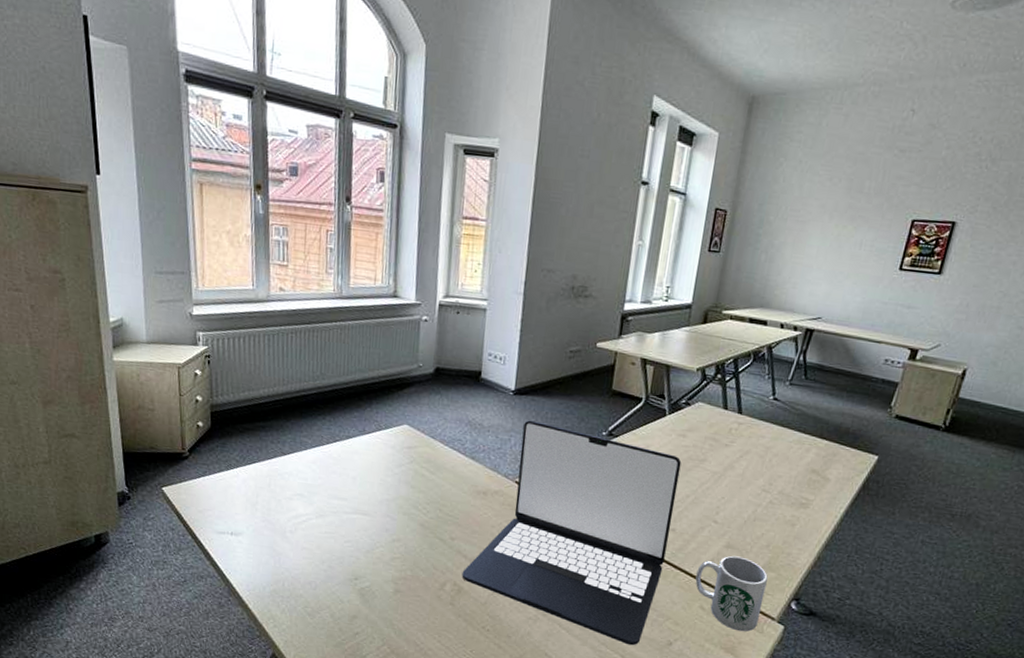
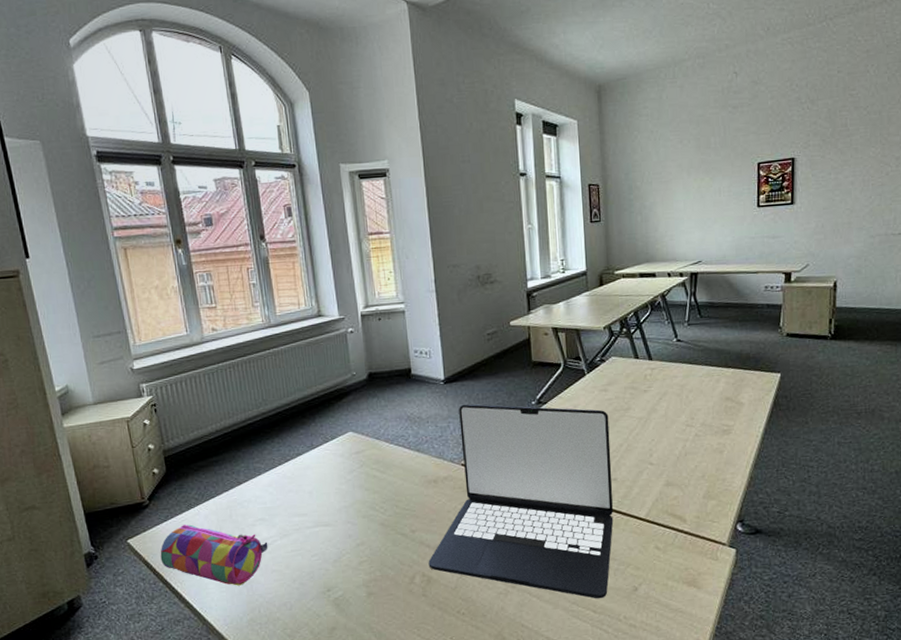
pencil case: none [193,484,303,556] -> present [160,524,268,586]
mug: present [695,555,768,632] -> none [645,491,711,563]

